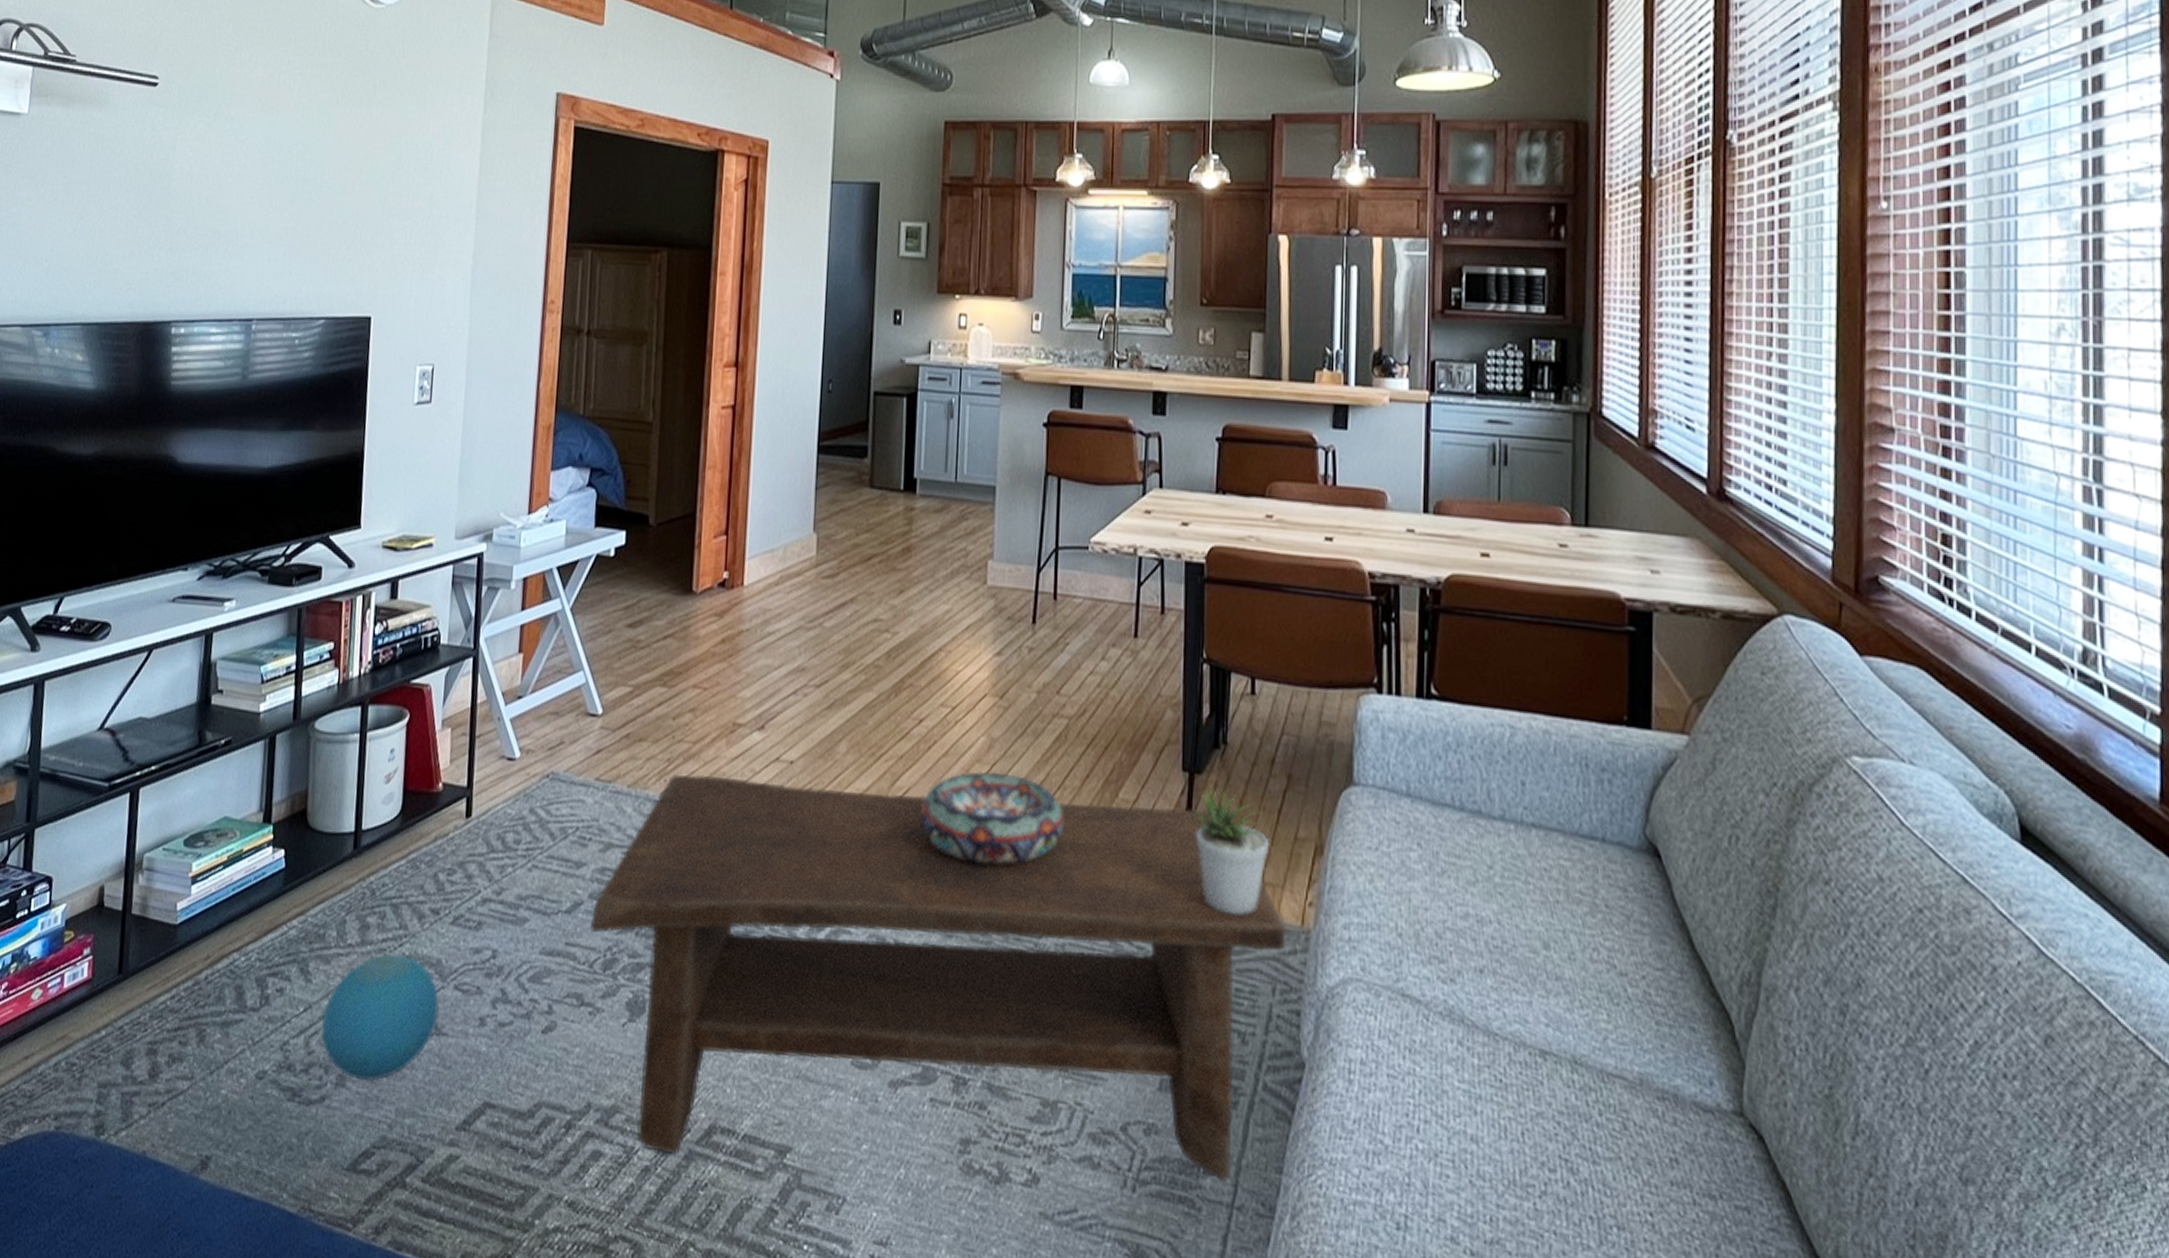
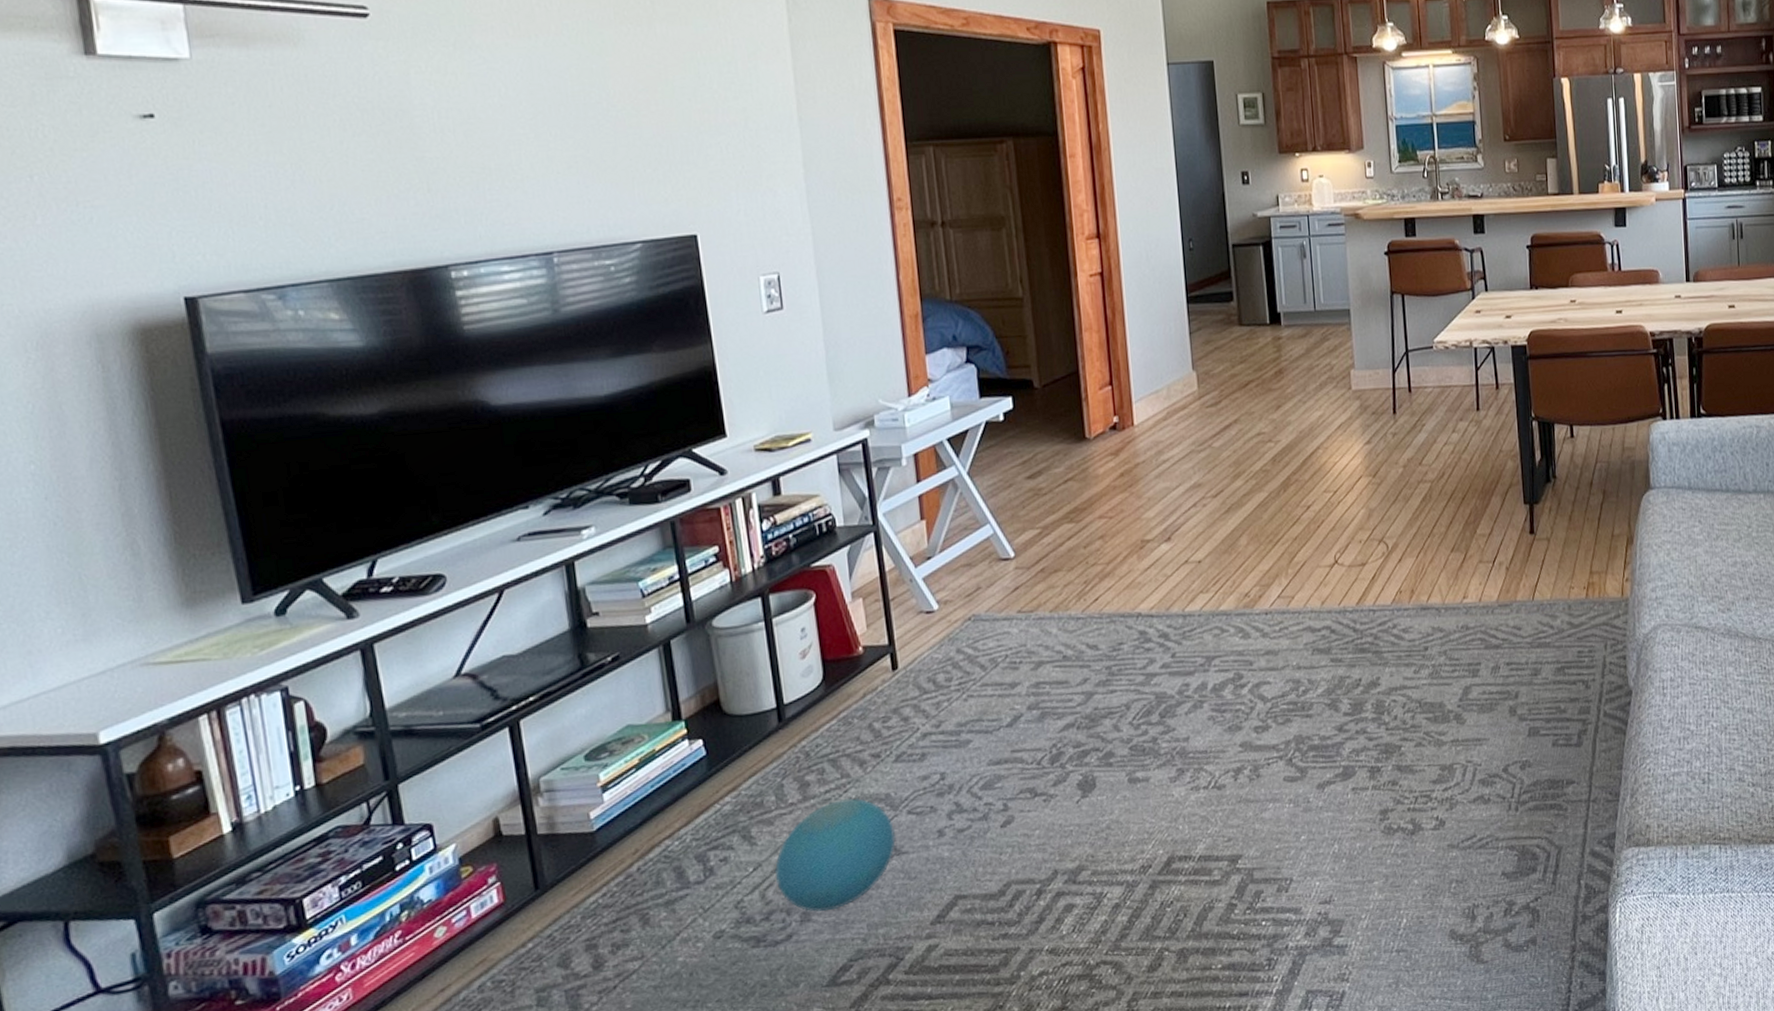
coffee table: present [589,774,1288,1181] -> none [1032,528,1613,890]
decorative bowl: present [920,771,1063,865] -> none [1317,533,1436,607]
potted plant: present [1194,782,1270,915] -> none [1536,508,1594,601]

